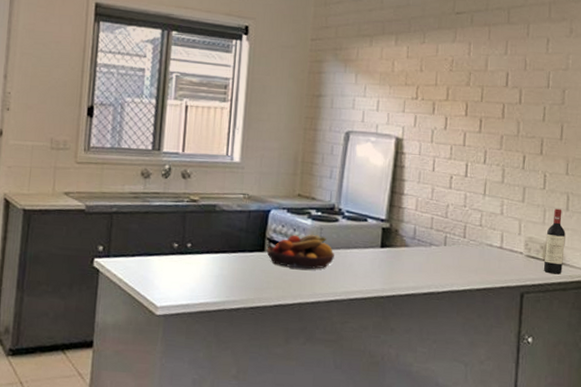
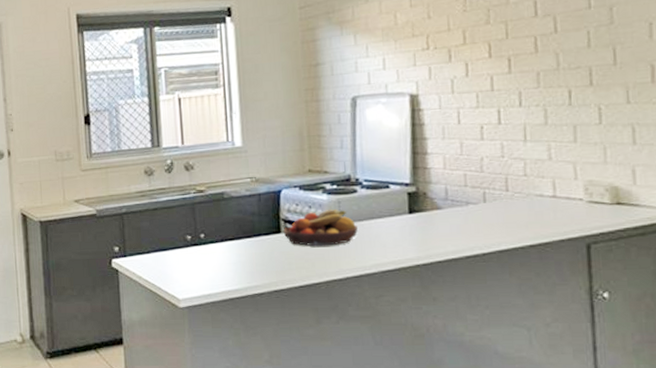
wine bottle: present [543,208,566,275] -> none [610,143,638,219]

